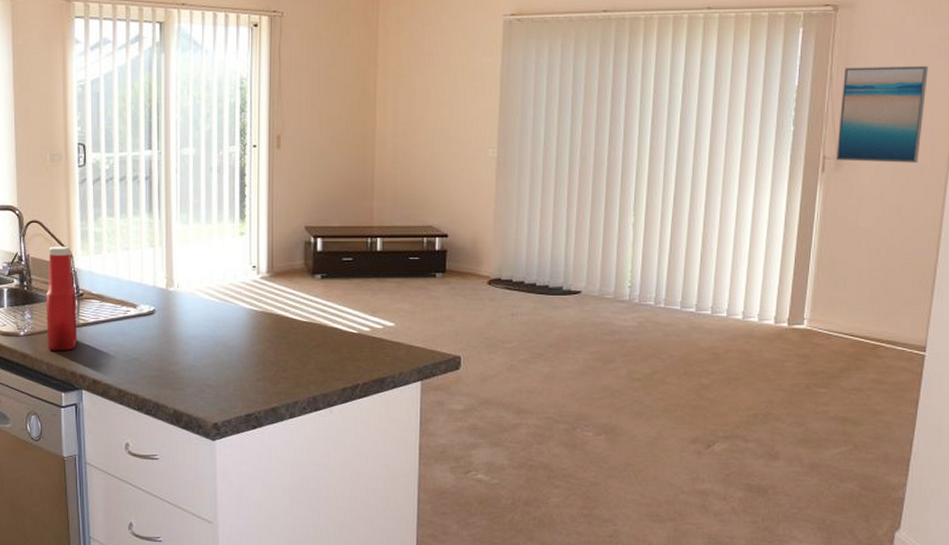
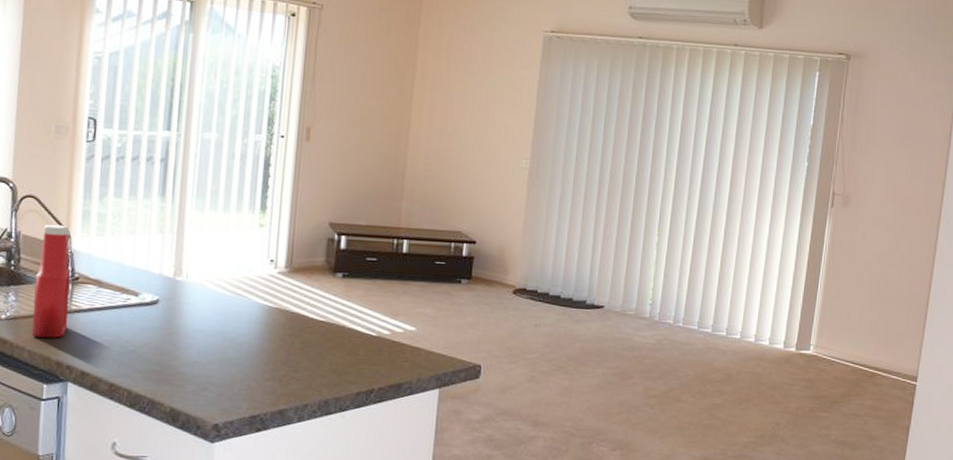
wall art: present [836,66,928,163] -> none [844,112,926,205]

